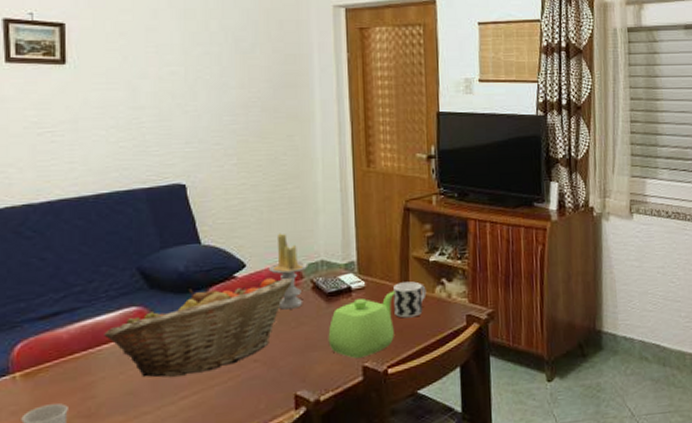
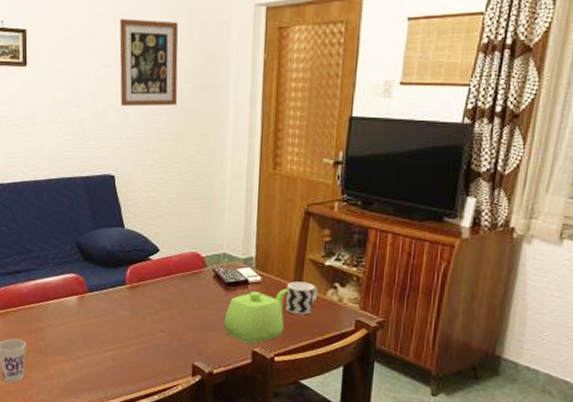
fruit basket: present [104,278,293,378] -> none [51,263,198,334]
wall art: none [185,14,258,107] -> present [119,18,179,106]
candle: present [268,233,309,310] -> none [177,225,212,293]

